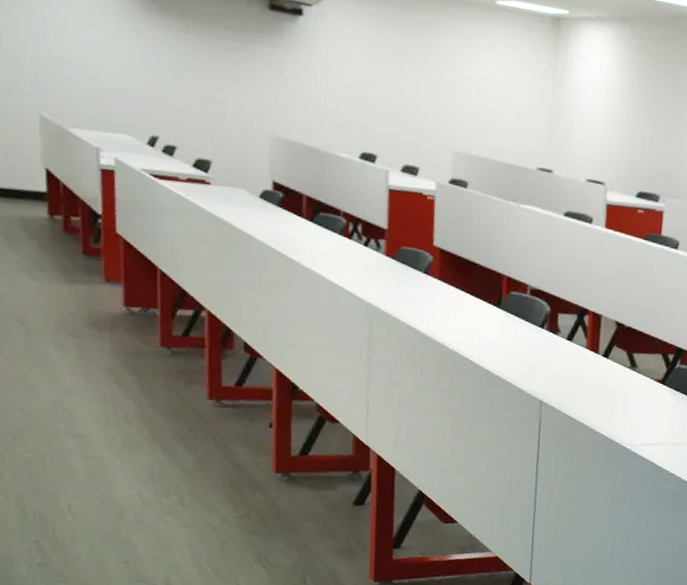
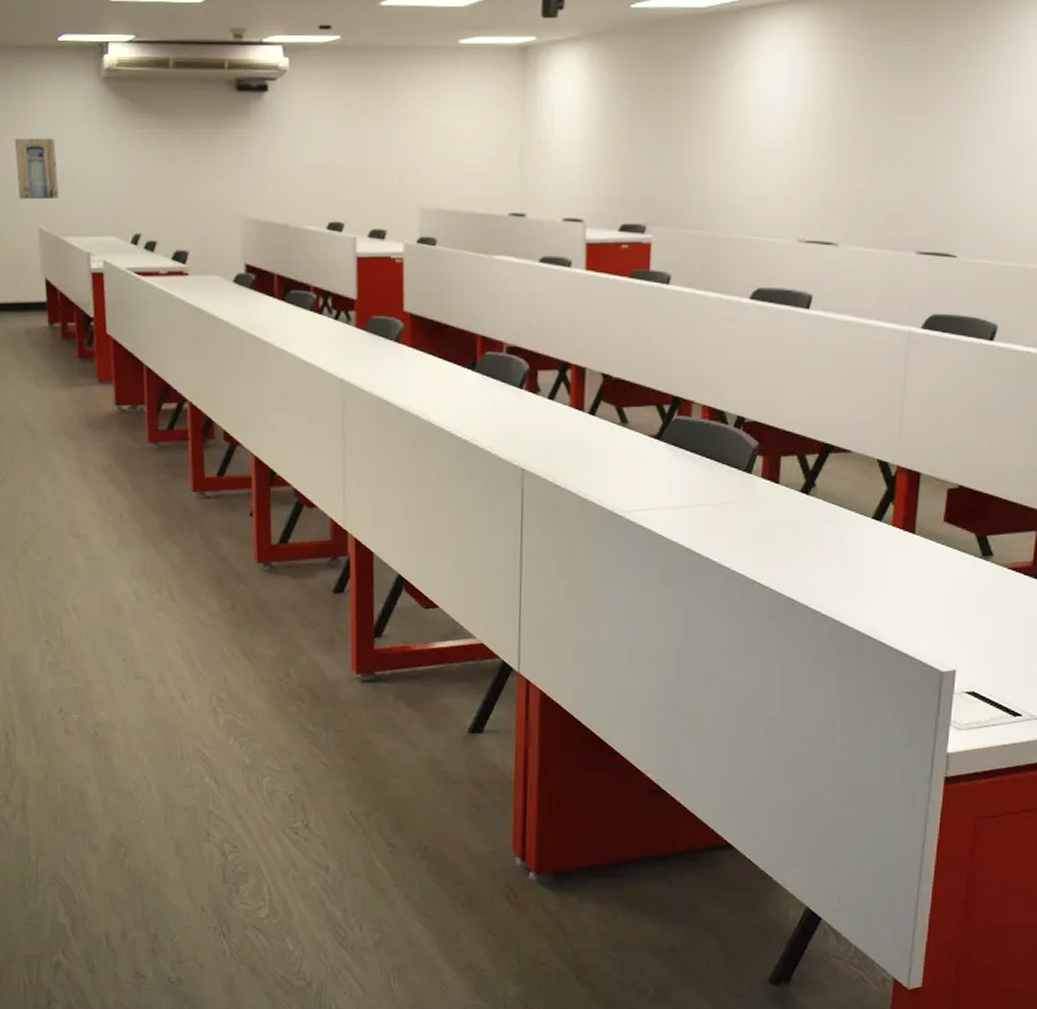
wall art: none [12,17,65,87] -> present [14,138,59,200]

